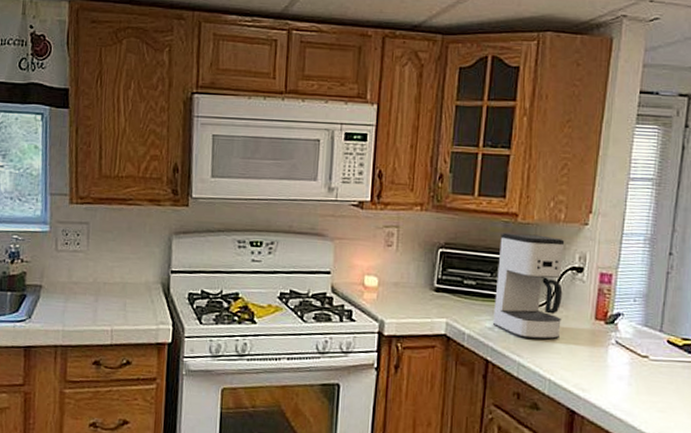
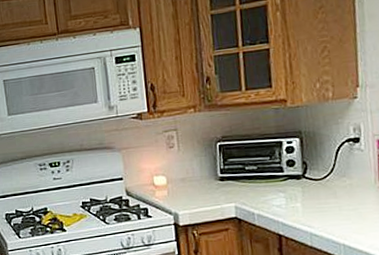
coffee maker: present [493,233,565,340] -> none [273,114,347,210]

